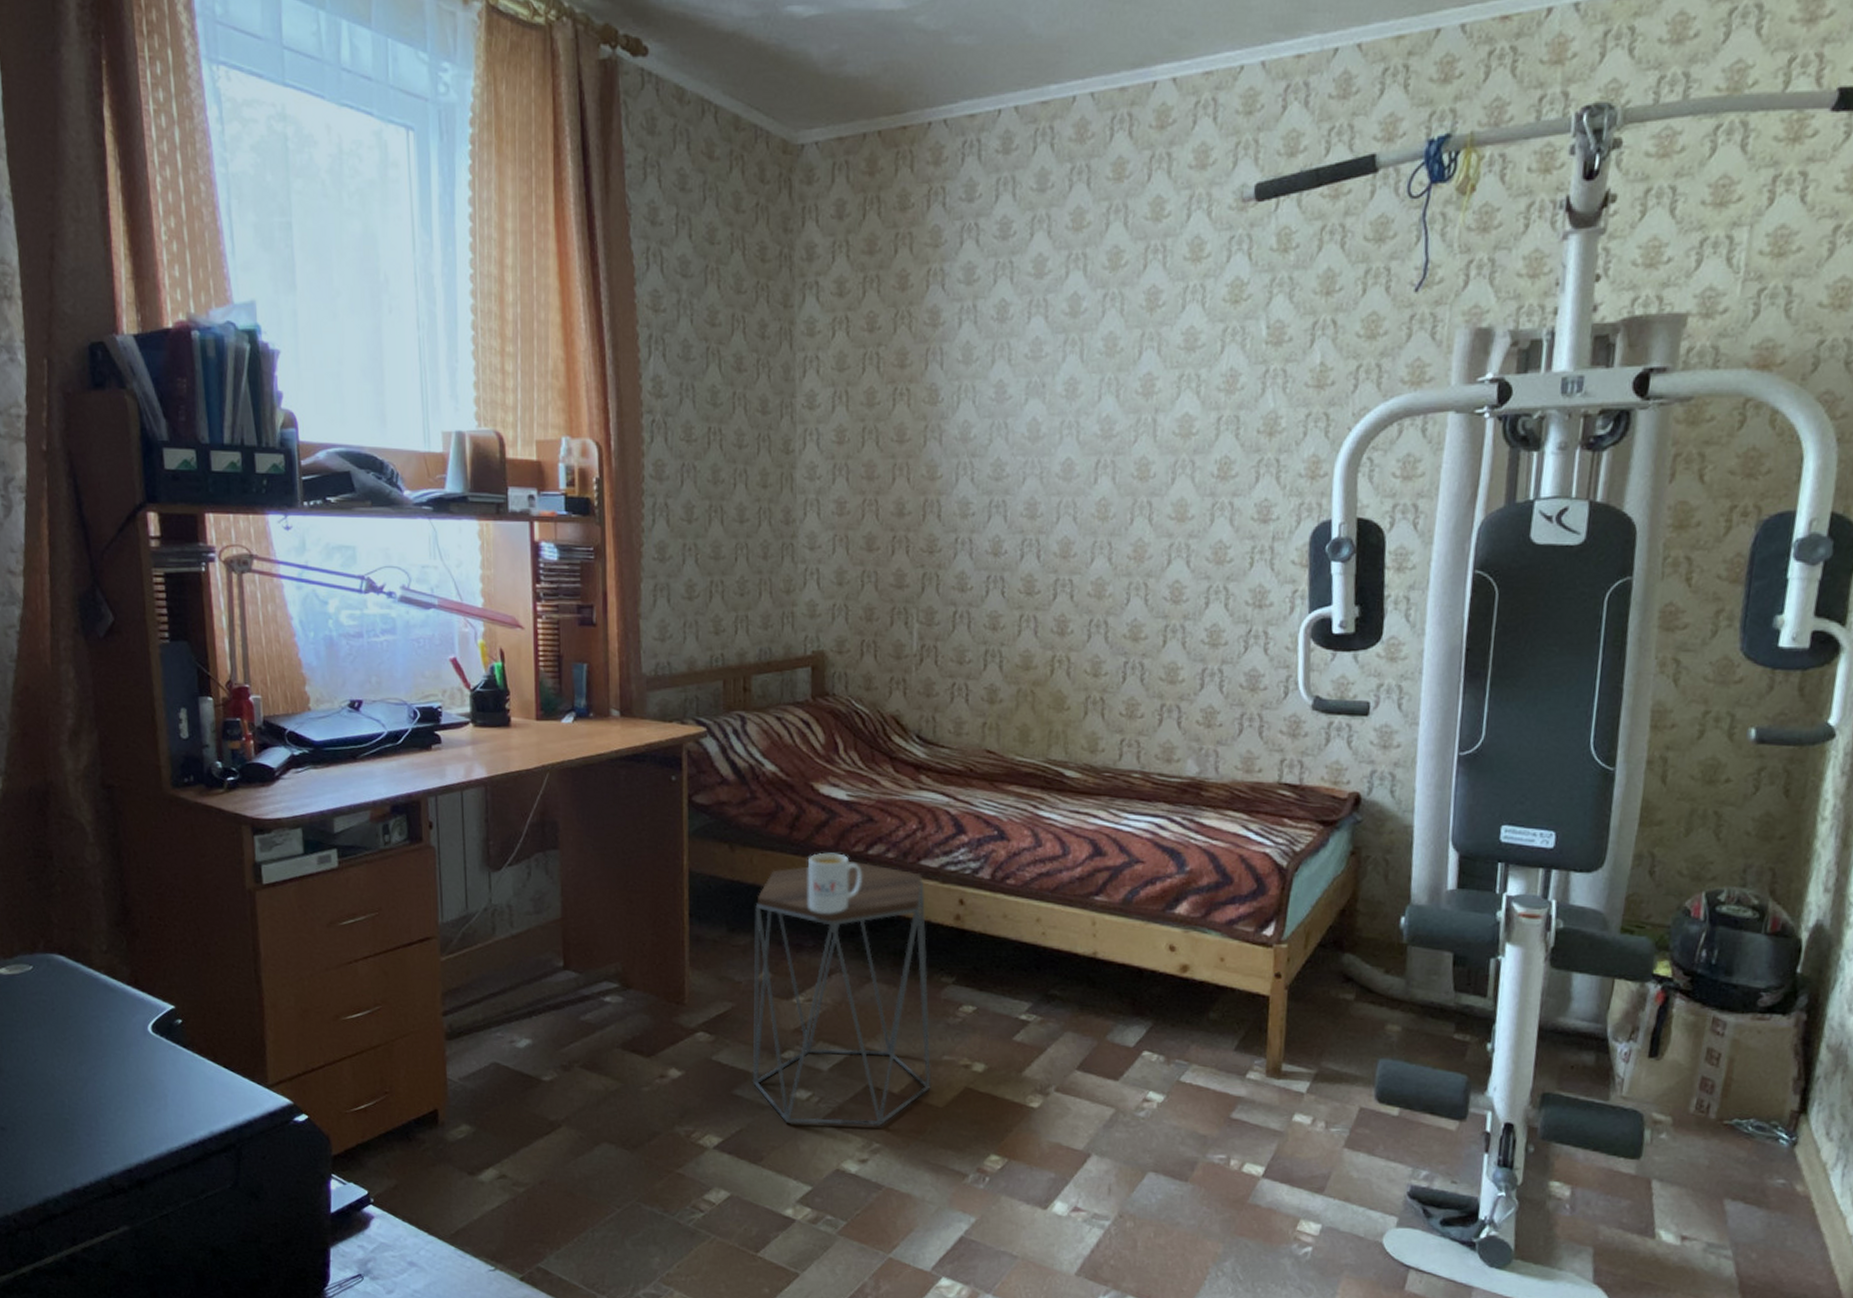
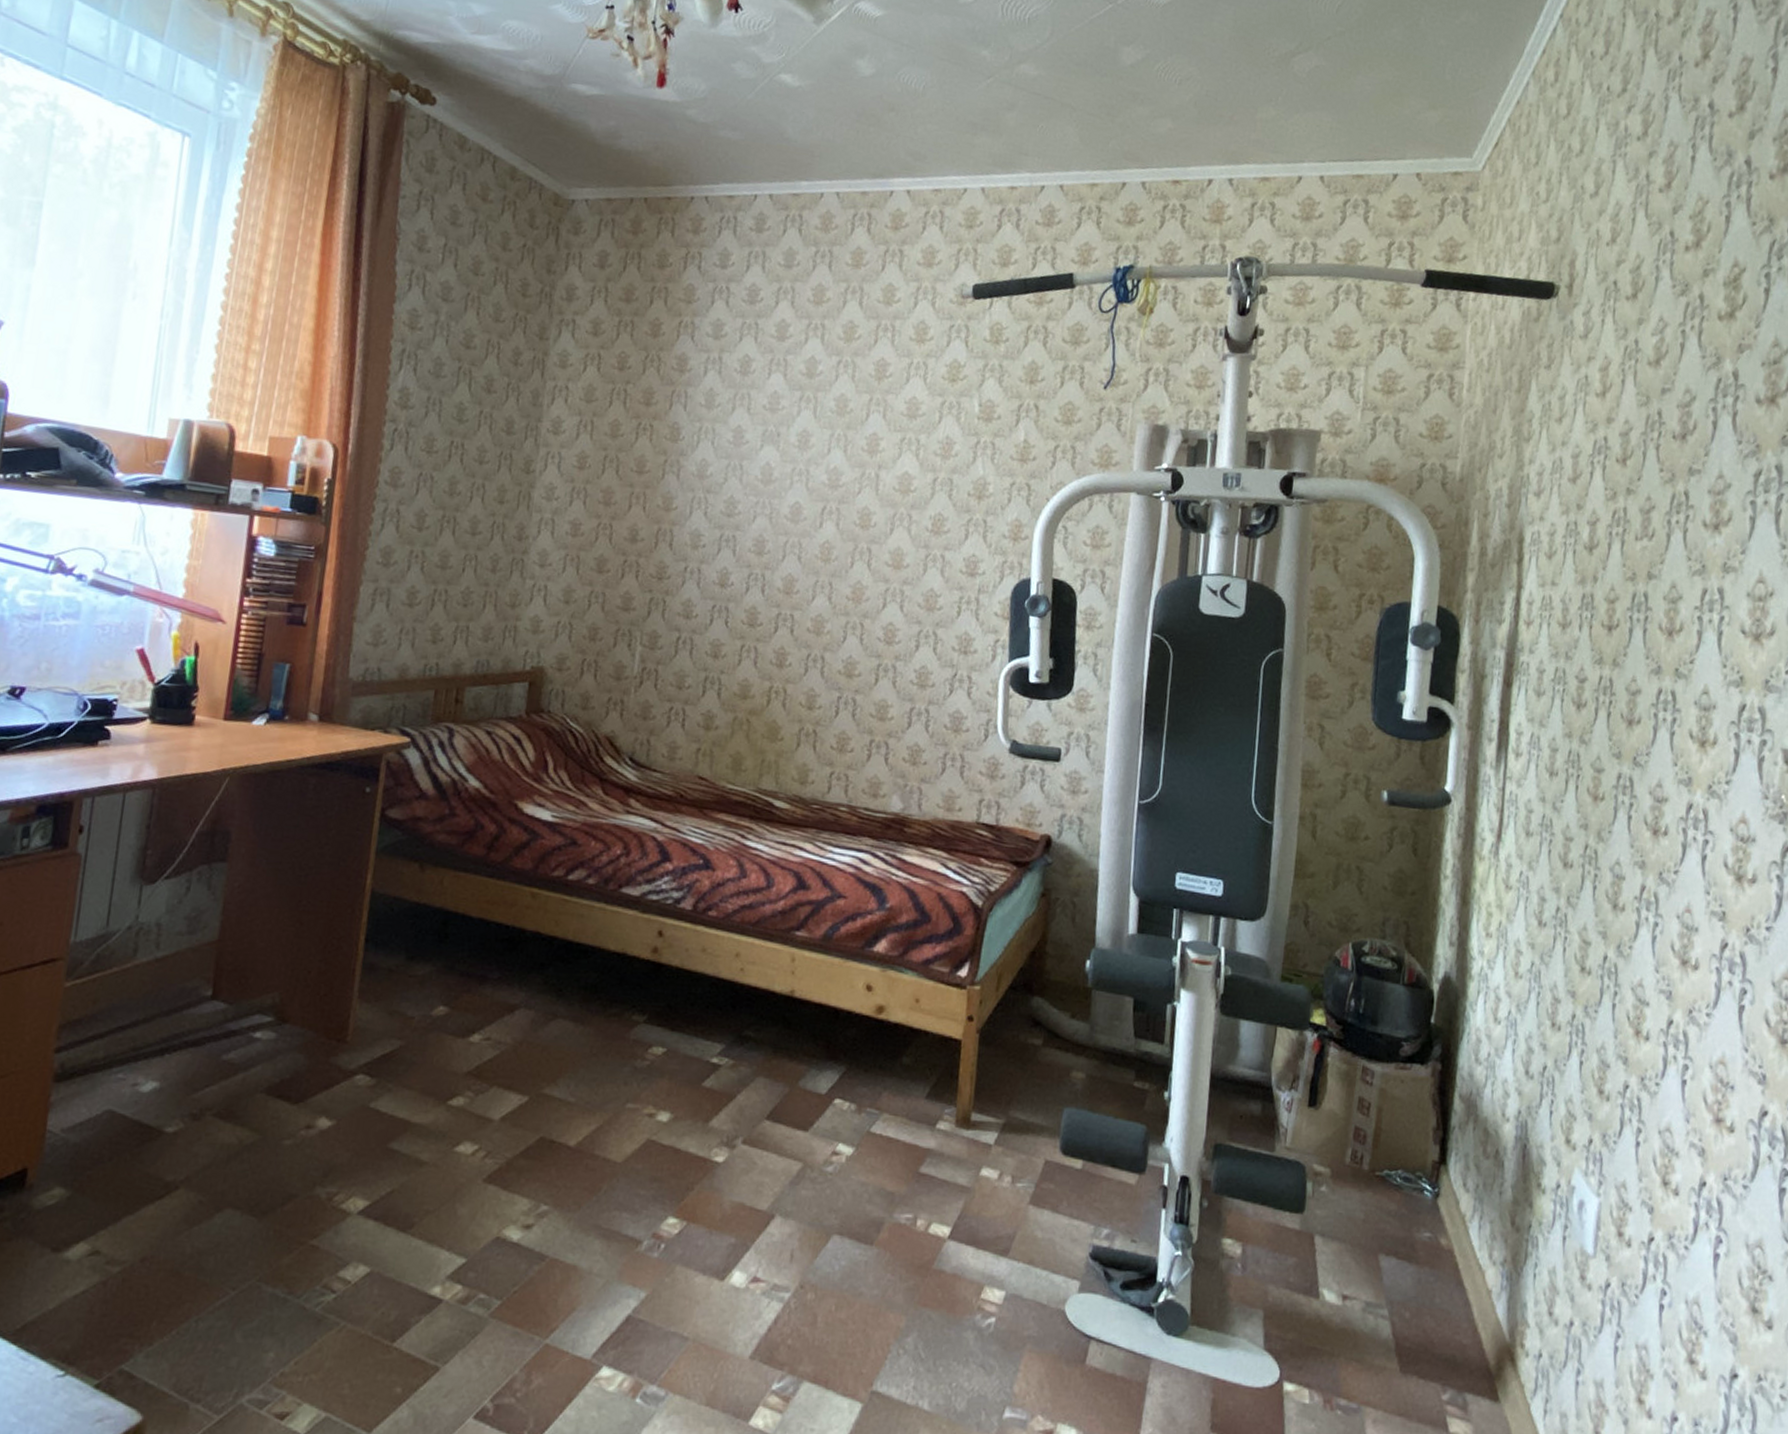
side table: present [752,860,932,1127] -> none [412,885,623,1186]
mug: present [808,852,862,914] -> none [497,876,559,943]

